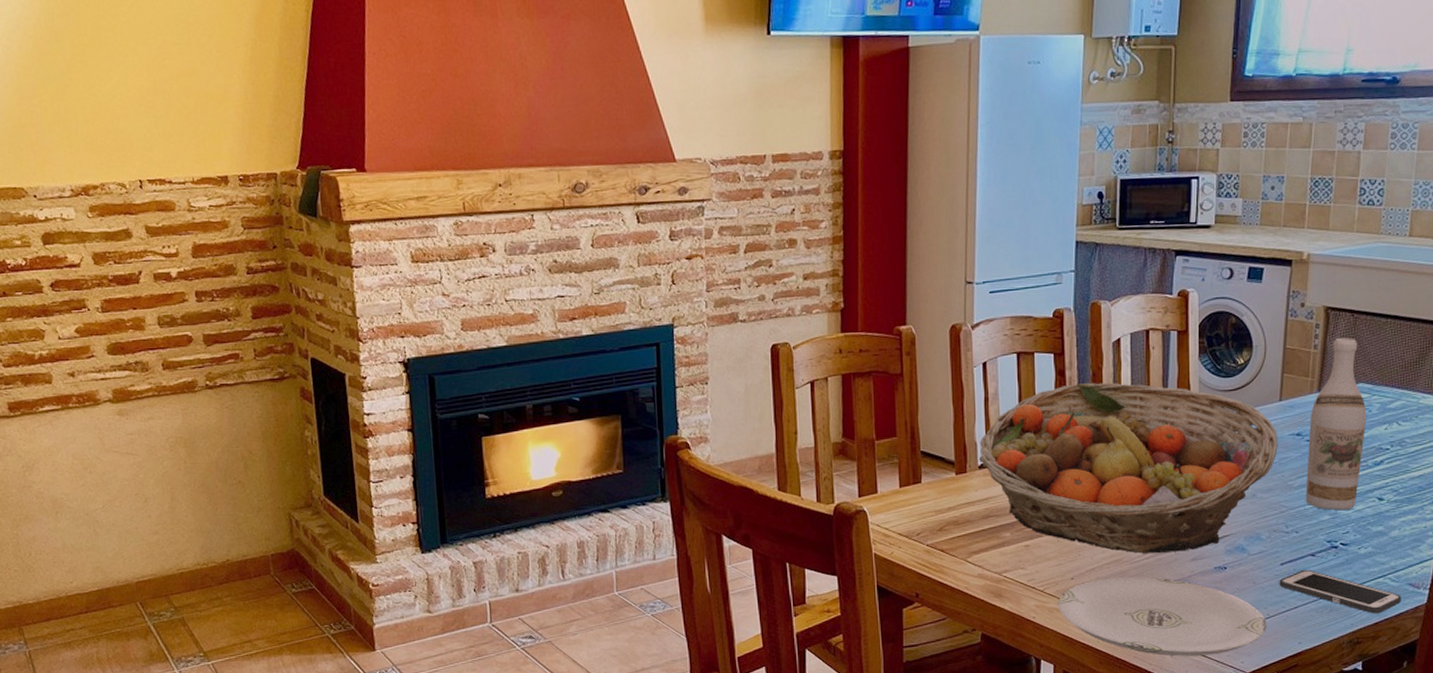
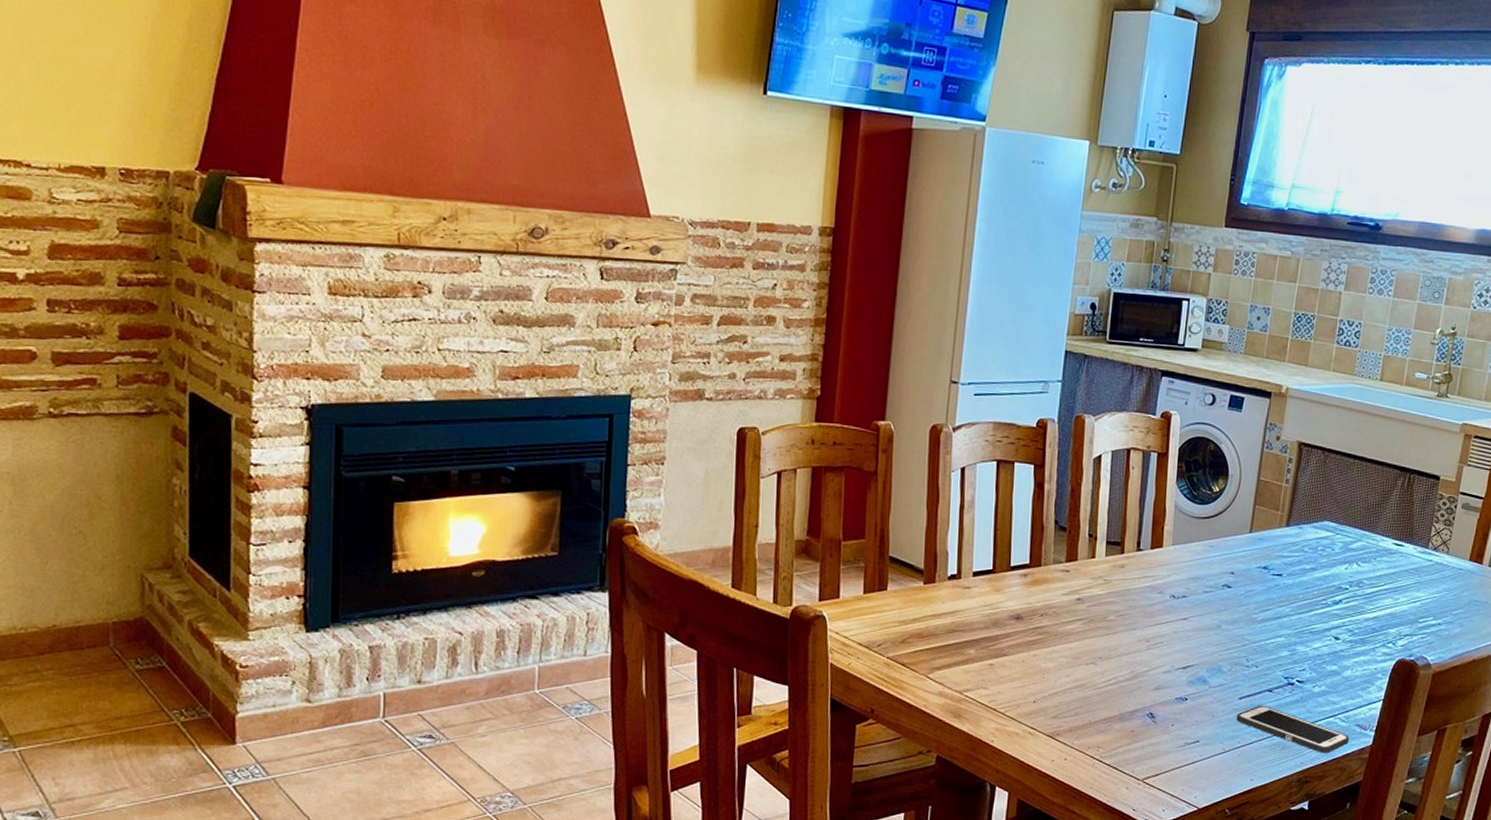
fruit basket: present [979,382,1278,554] -> none [949,498,1246,681]
plate: present [1058,576,1267,656] -> none [1018,703,1222,788]
wine bottle: present [1305,337,1367,511] -> none [1267,473,1330,648]

